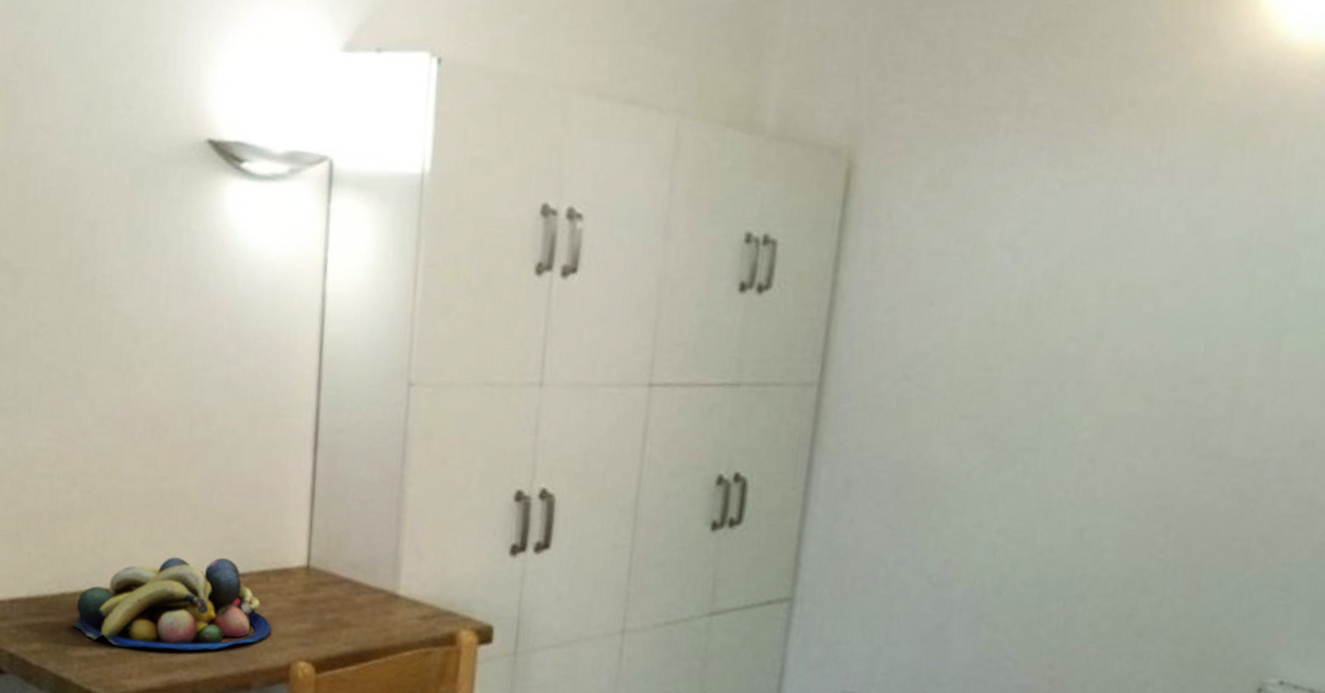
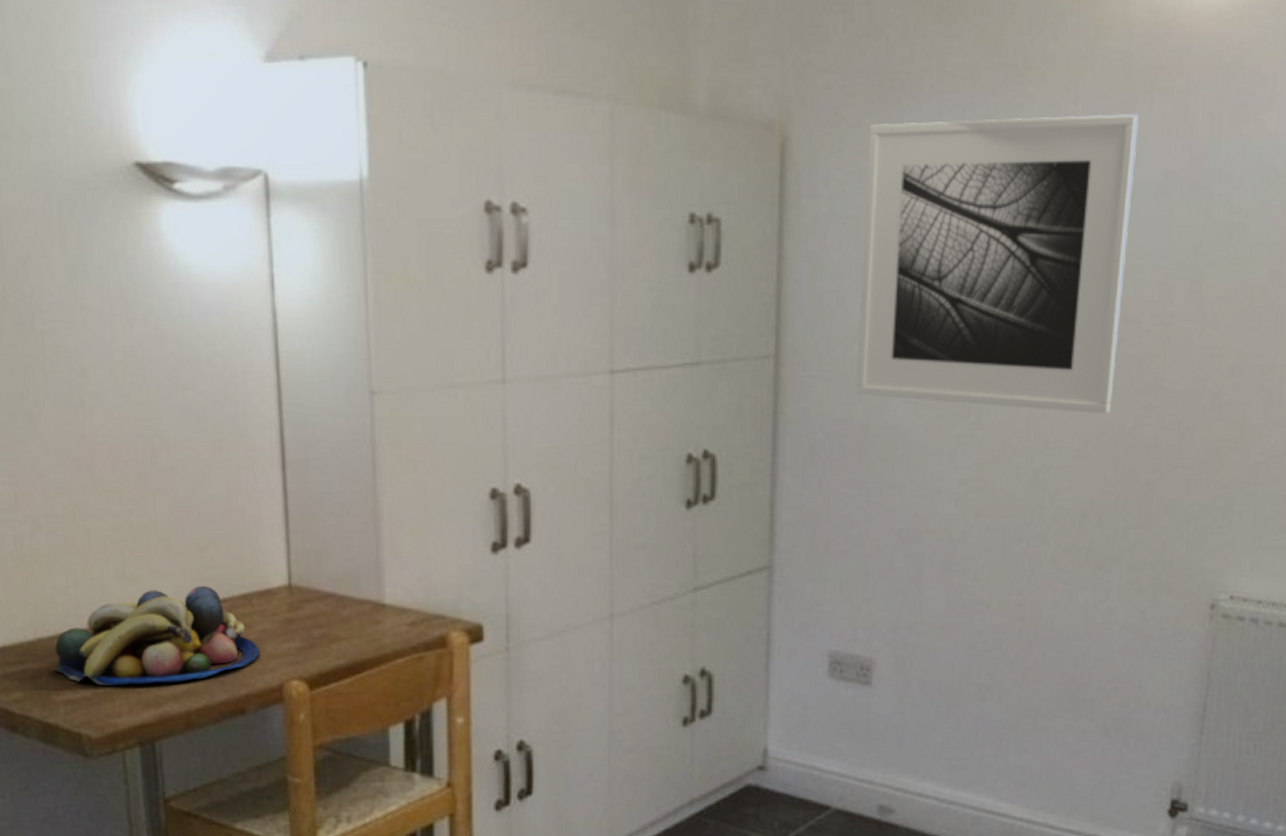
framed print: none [899,157,1227,477] -> present [855,114,1139,414]

